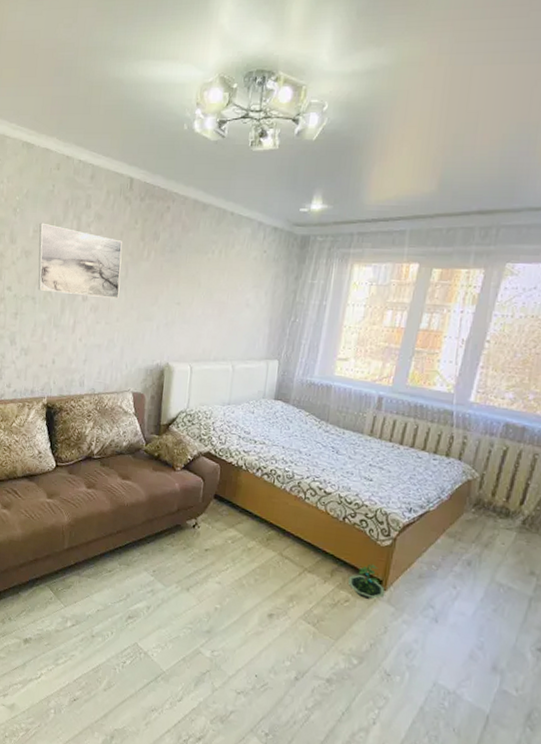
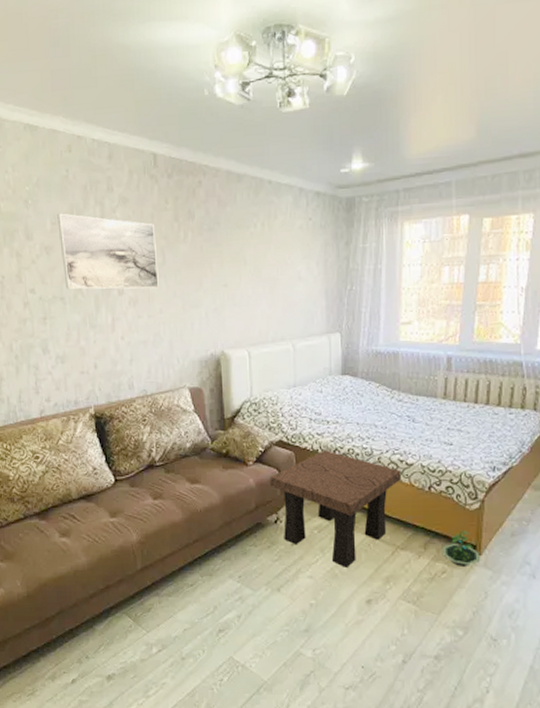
side table: none [193,467,318,580] -> present [270,450,401,567]

